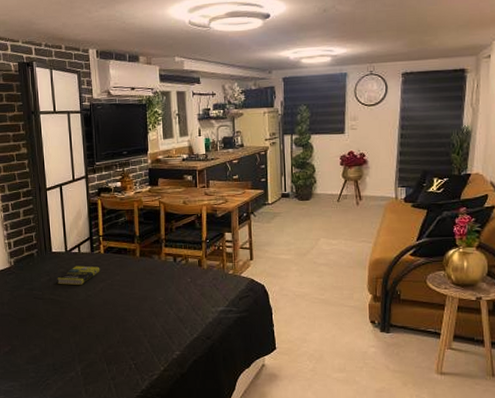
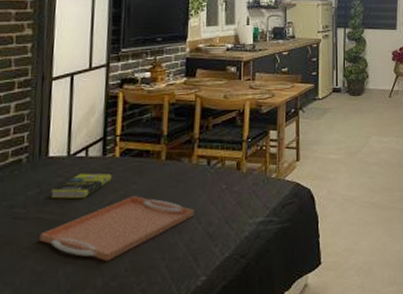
serving tray: none [53,285,167,335] -> present [39,196,195,262]

